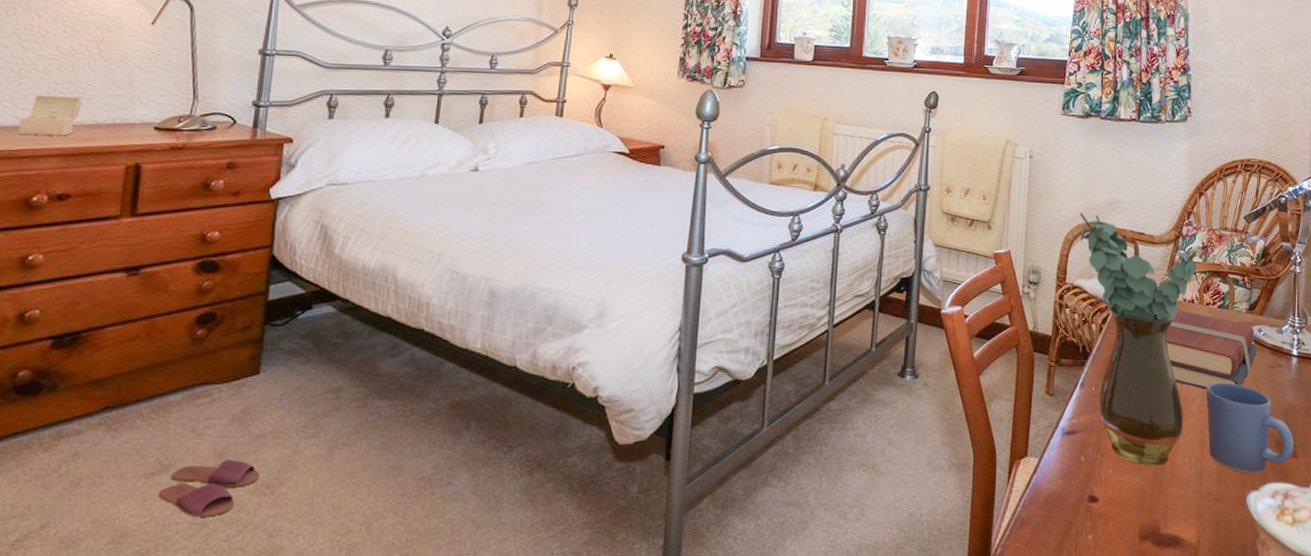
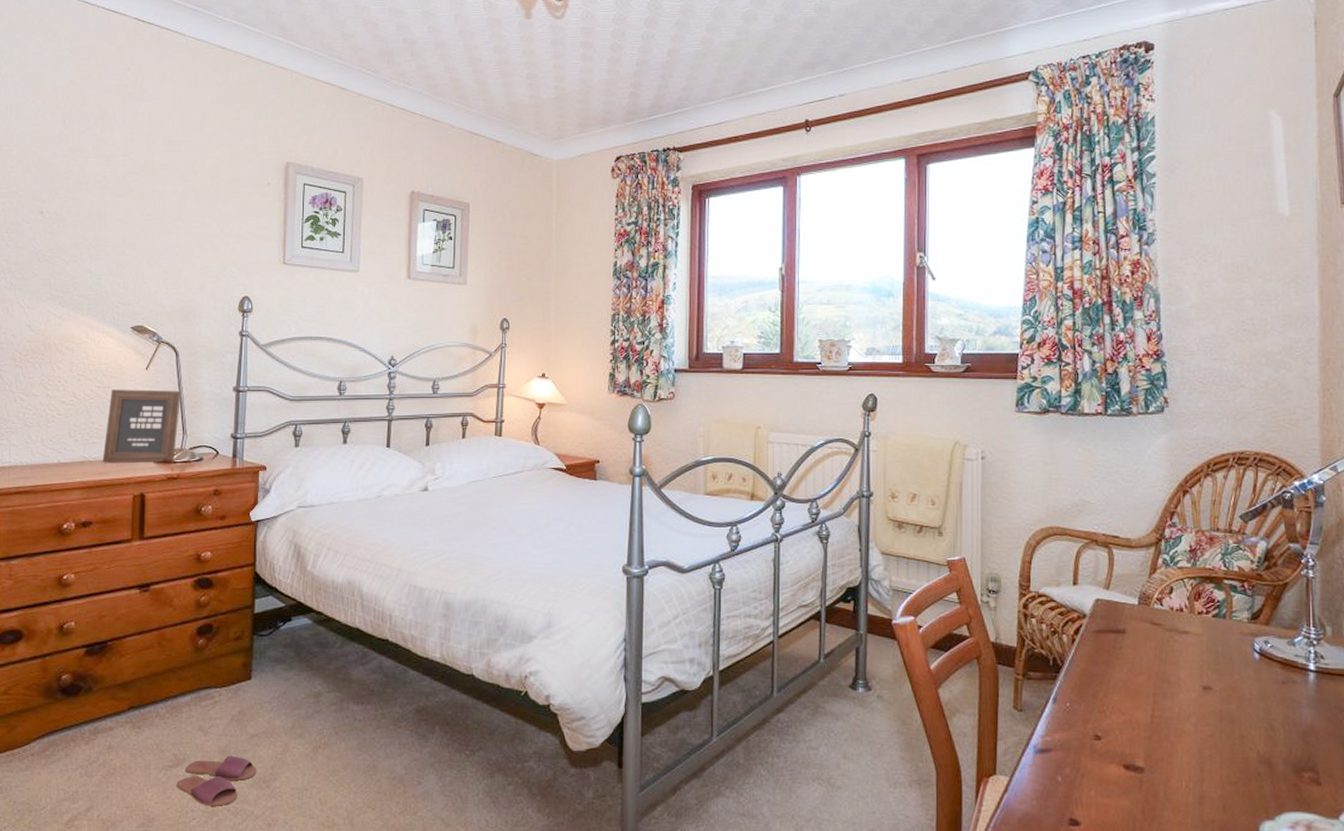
jewelry box: present [18,94,83,136] -> none [49,436,96,471]
picture frame: none [88,44,195,132] -> present [102,389,182,464]
vase: present [1079,213,1198,466] -> none [1042,516,1186,789]
books: present [1166,310,1258,389] -> none [1152,620,1265,707]
mug: present [1206,382,1295,474] -> none [1203,699,1317,802]

